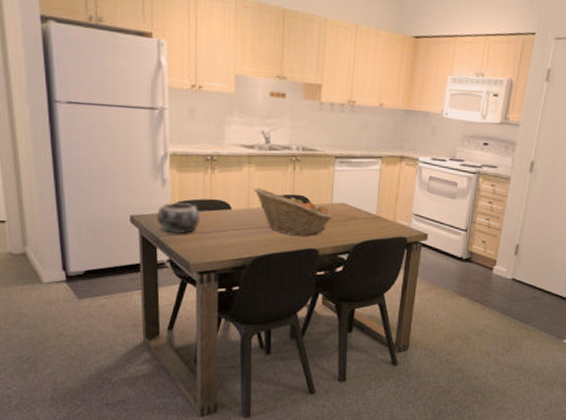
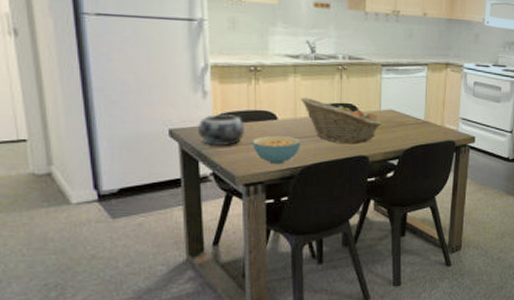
cereal bowl: none [206,225,253,254] -> present [251,135,301,165]

